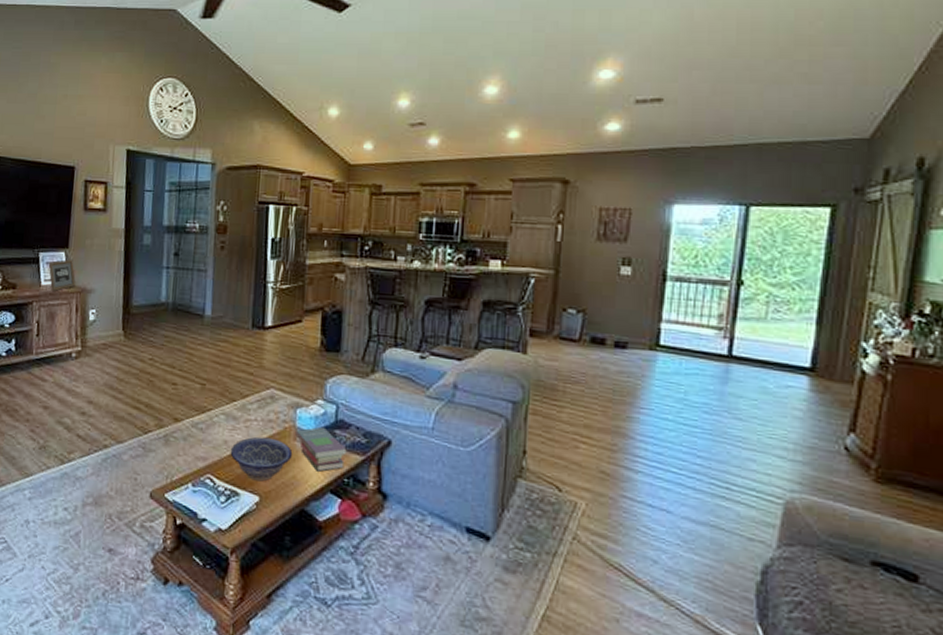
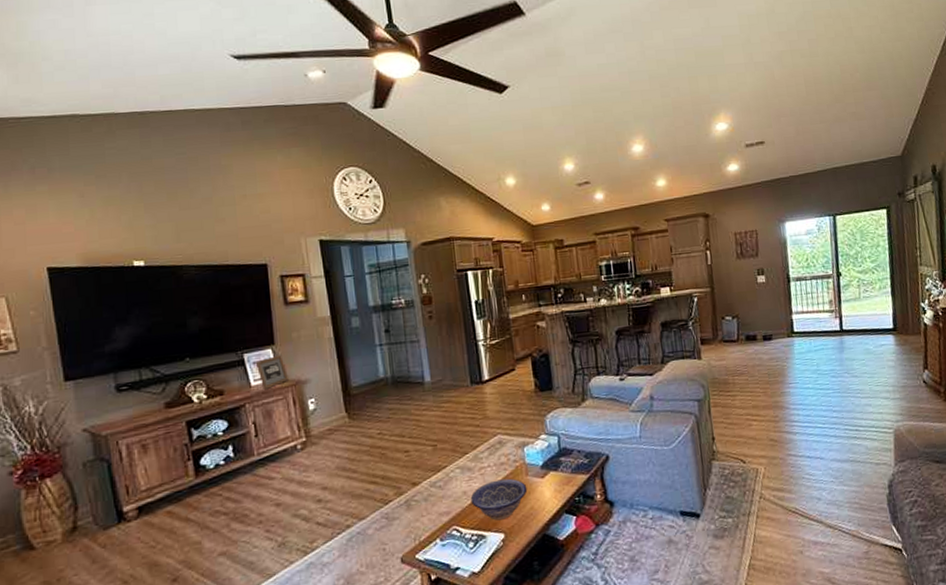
books: present [295,427,347,472] -> none [526,457,574,498]

